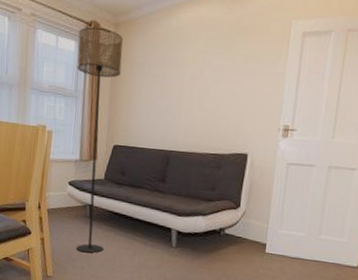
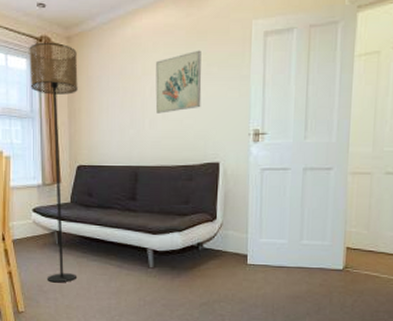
wall art: none [191,45,241,103] -> present [155,50,202,114]

